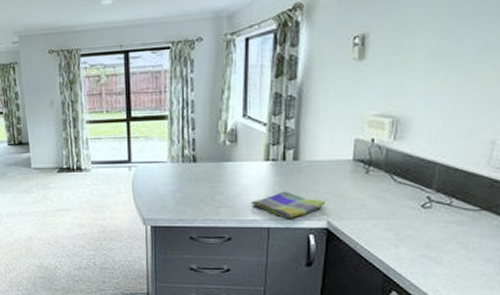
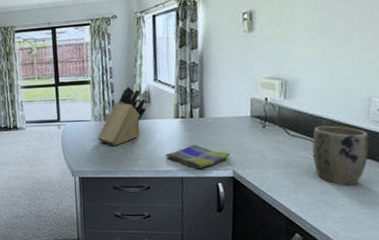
knife block: none [173,122,232,191] -> present [97,86,147,145]
plant pot: none [421,171,488,241] -> present [312,125,369,187]

